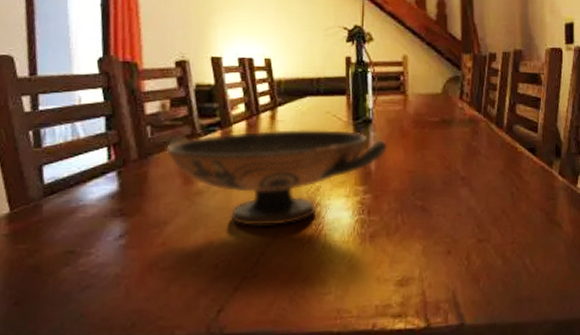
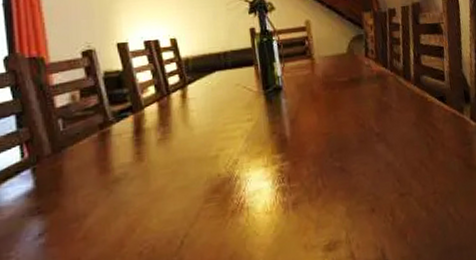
decorative bowl: present [166,129,387,226] -> none [79,100,300,209]

